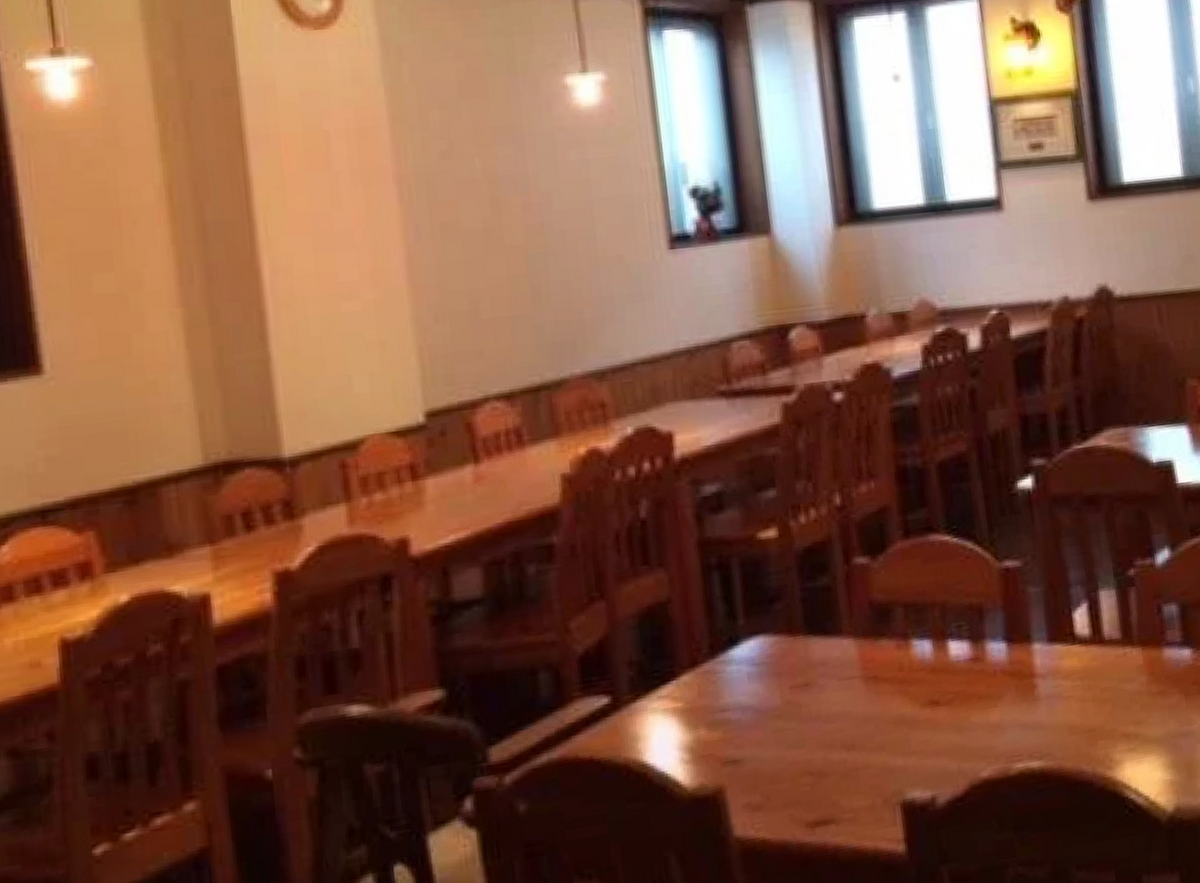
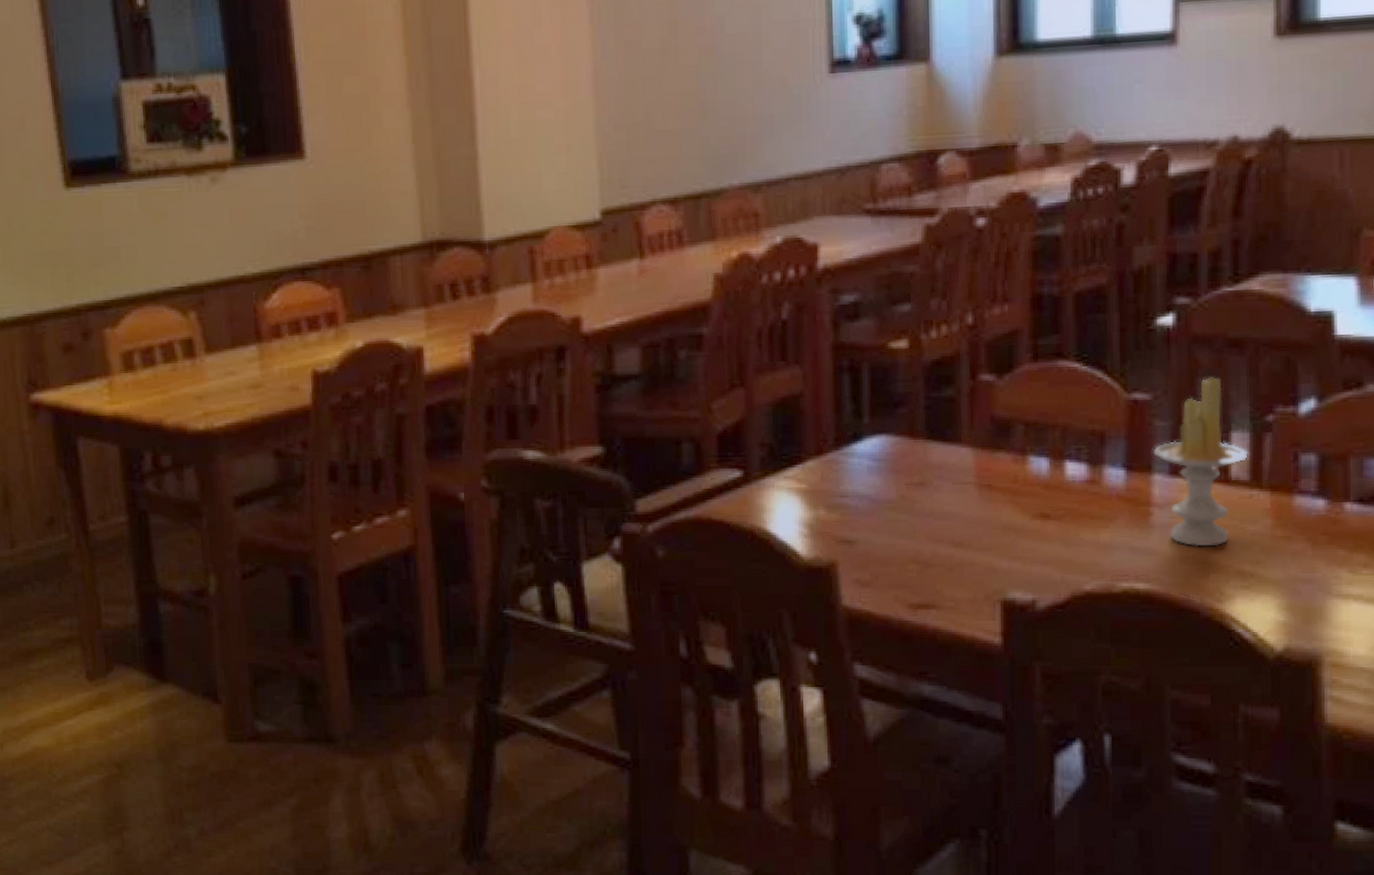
candle: none [1029,536,1117,715] -> present [1153,377,1248,547]

